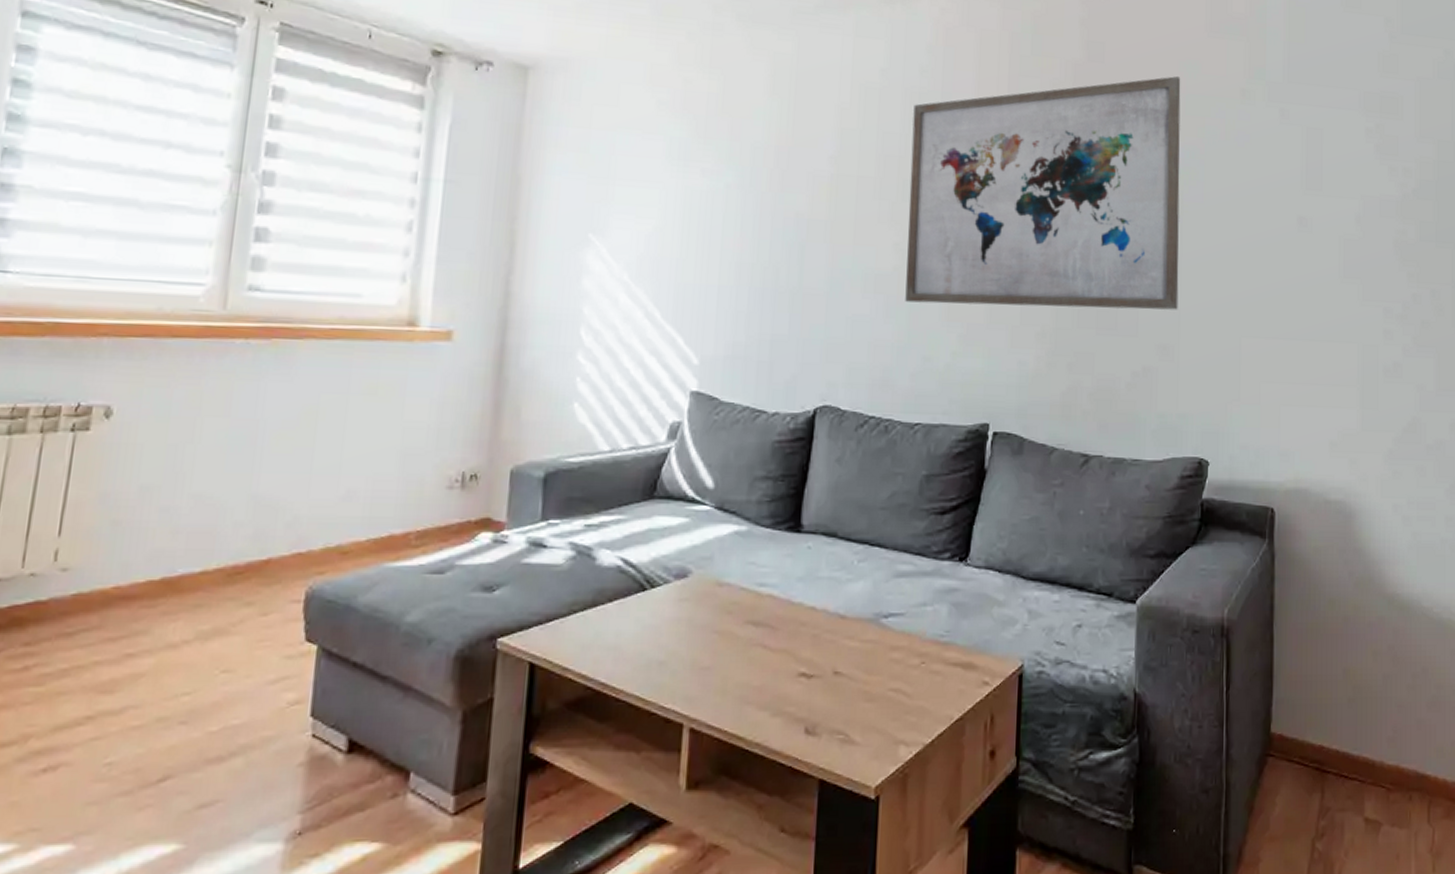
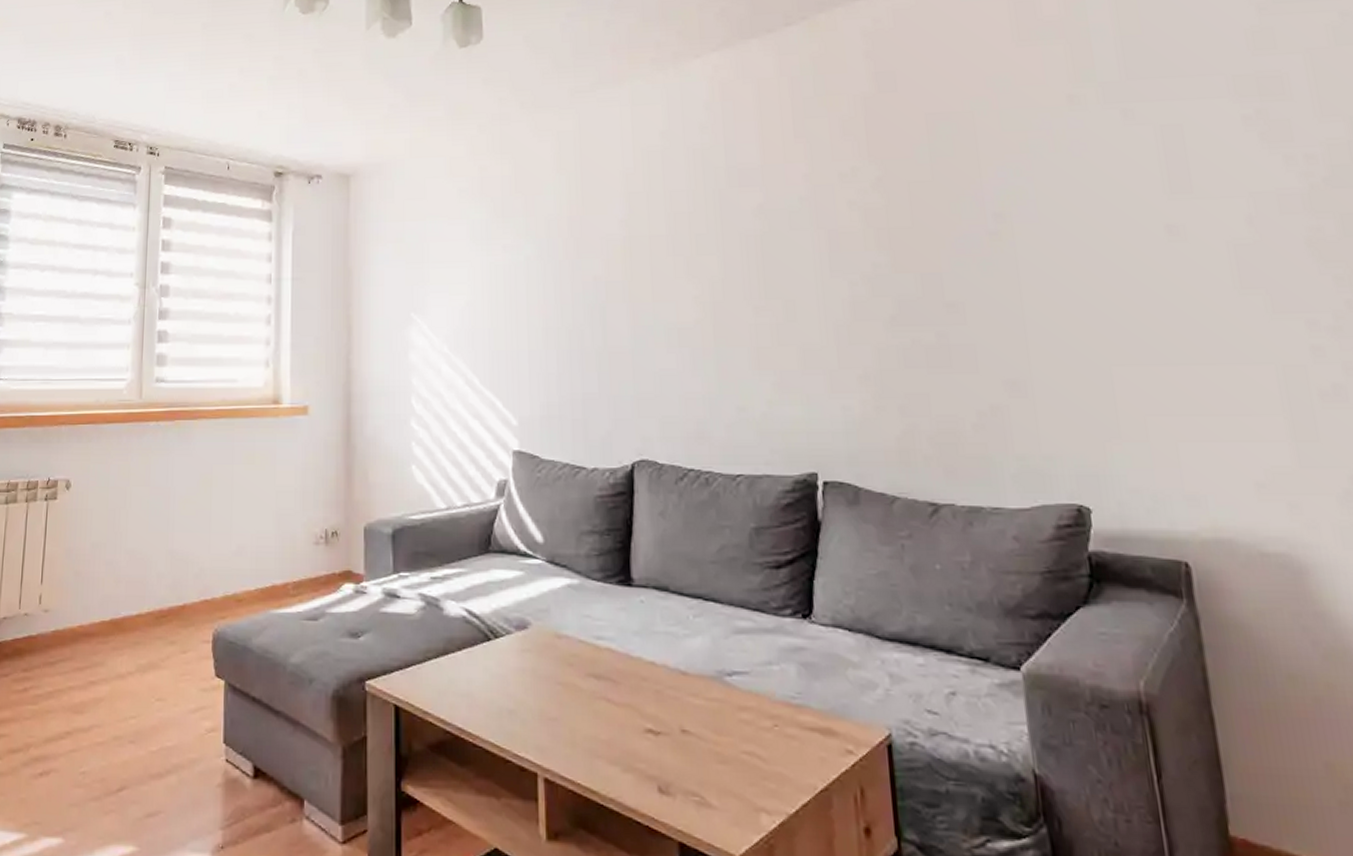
wall art: present [905,76,1181,310] -> none [697,93,1025,353]

